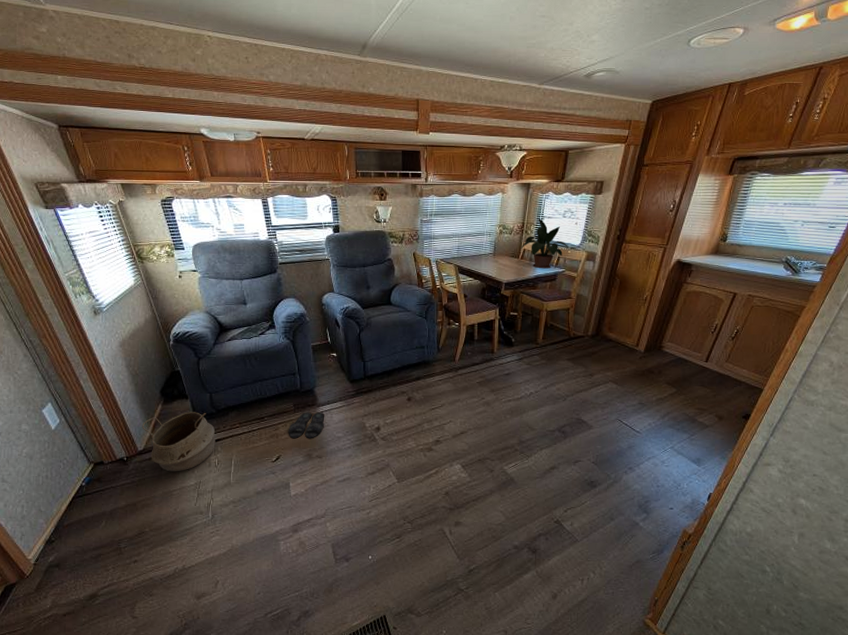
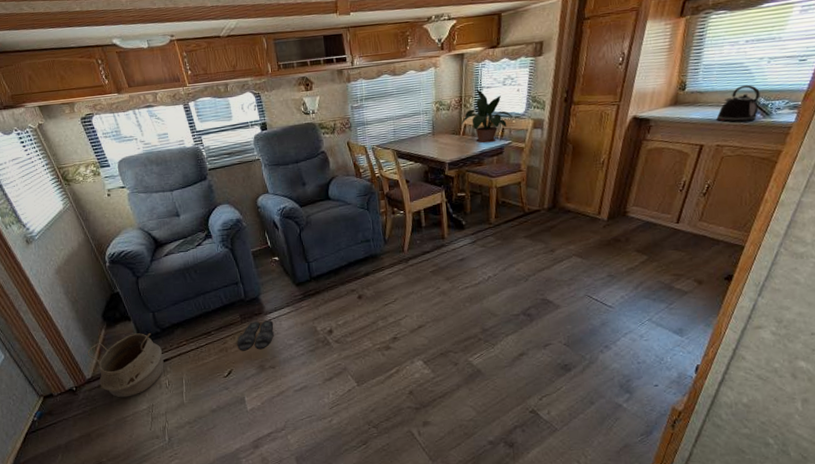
kettle: none [751,243,792,277] -> present [716,84,760,123]

